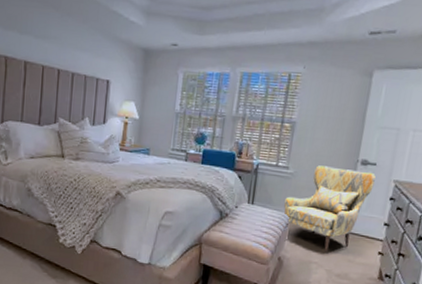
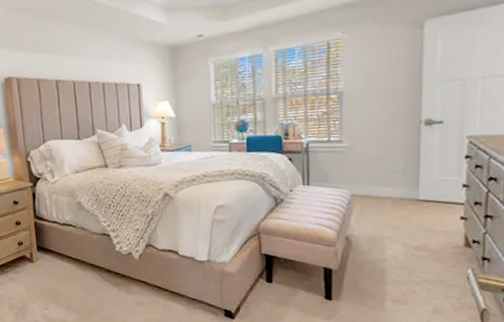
armchair: present [284,165,376,251] -> none [344,132,444,224]

